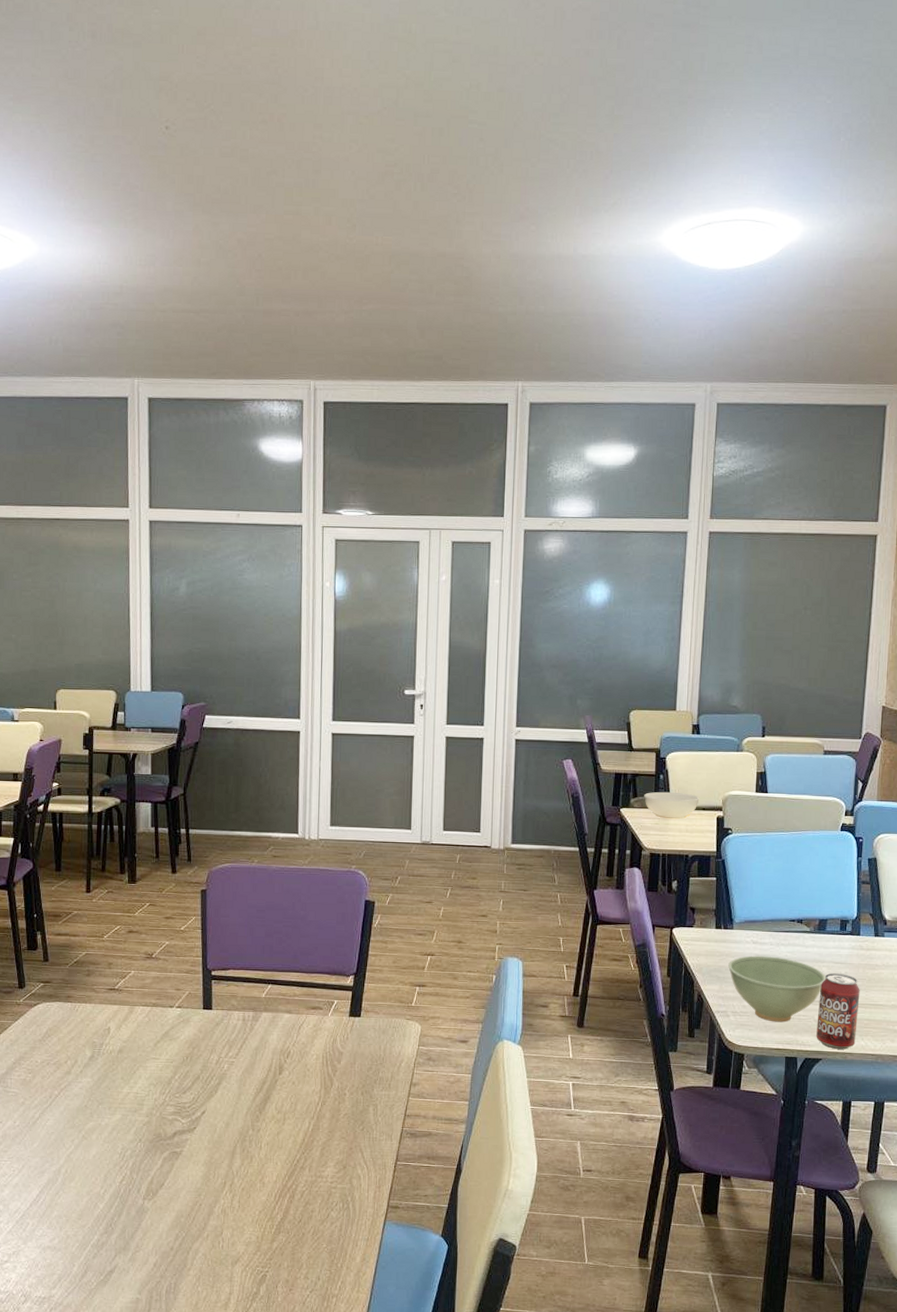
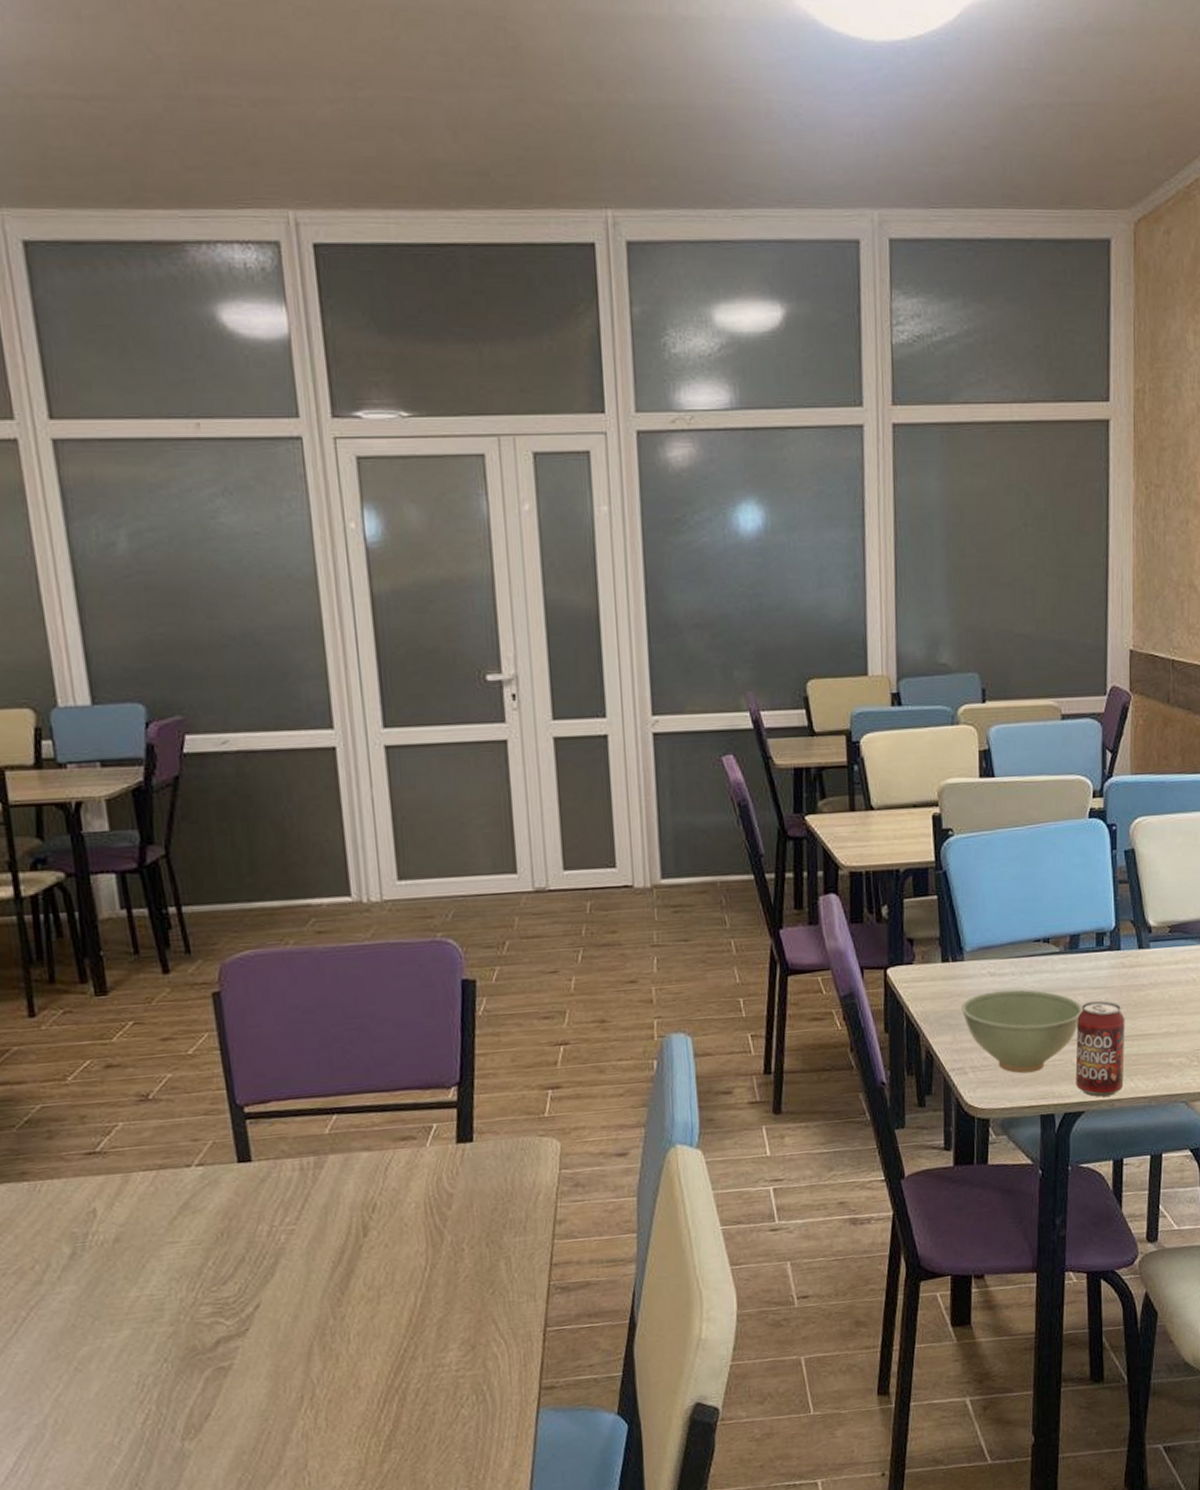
bowl: present [644,791,700,819] -> none [835,786,908,824]

